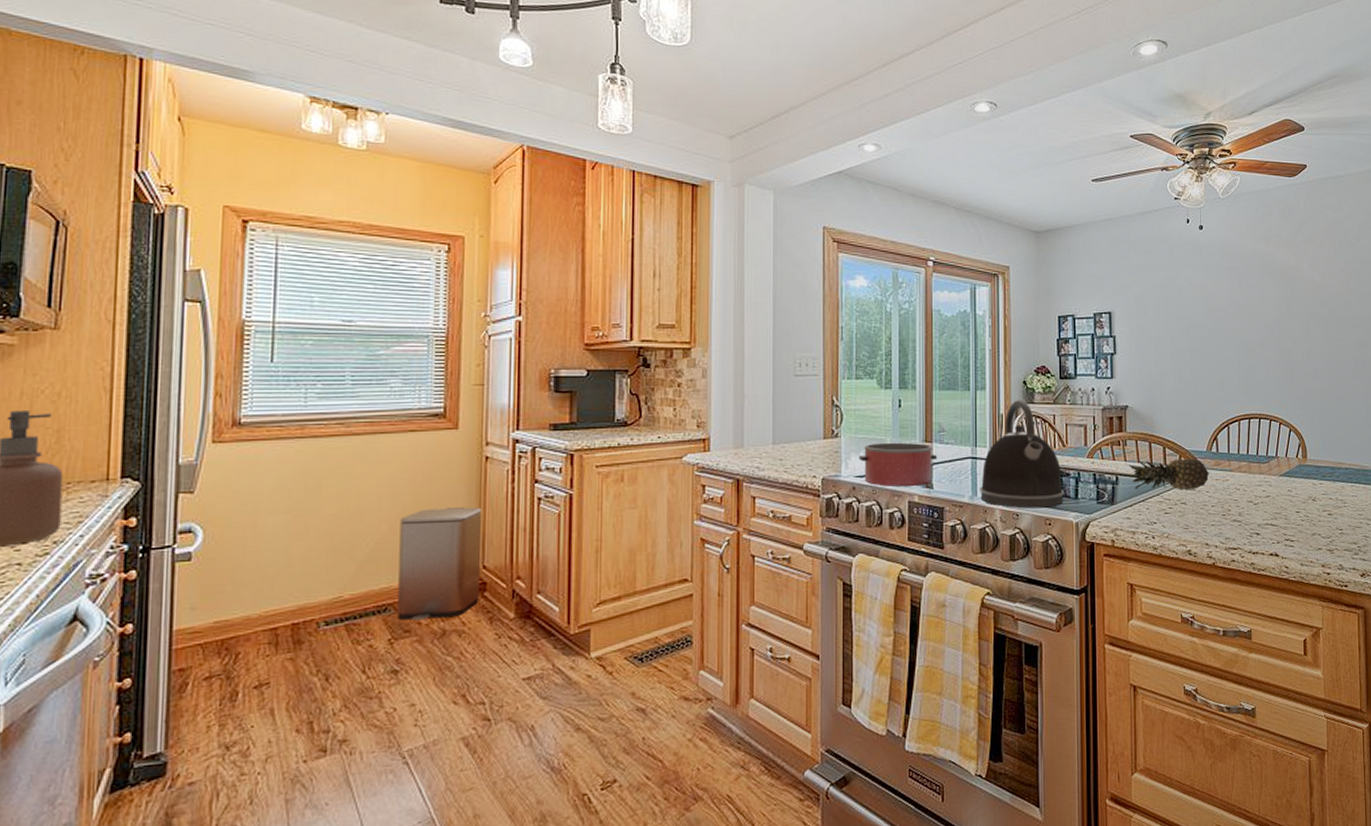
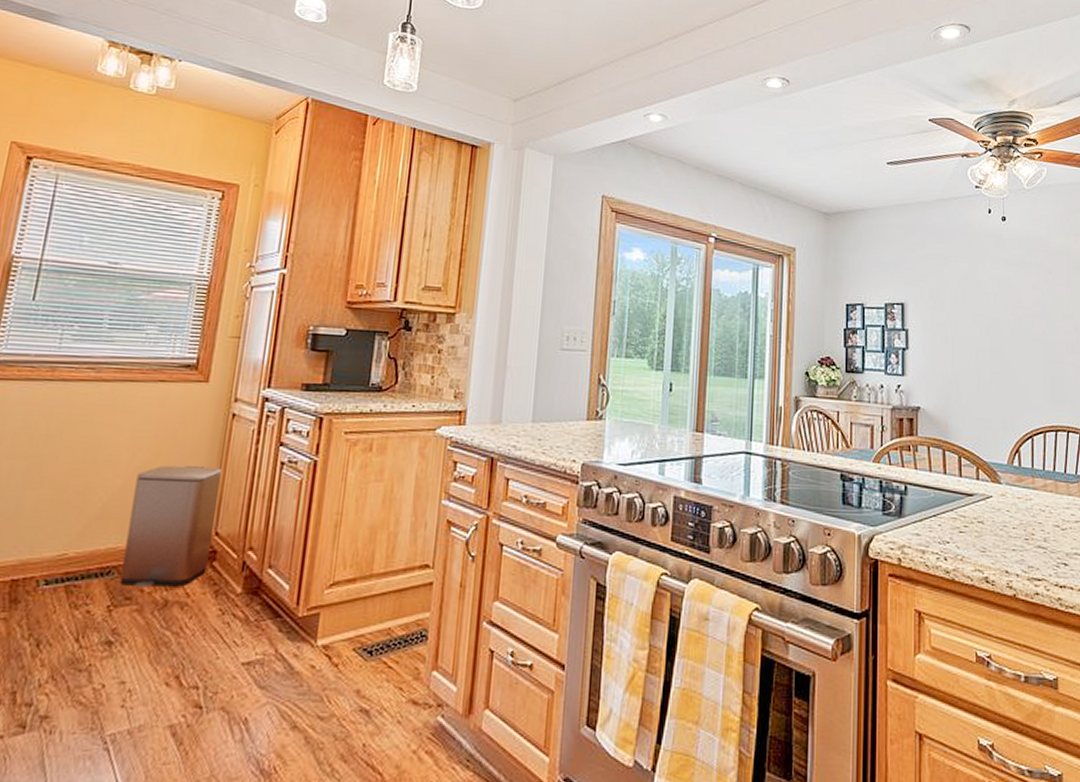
cooking pot: present [858,442,938,488] -> none [622,428,709,481]
kettle: present [980,400,1065,509] -> none [753,392,848,516]
fruit: present [1128,459,1209,491] -> none [919,469,1010,508]

